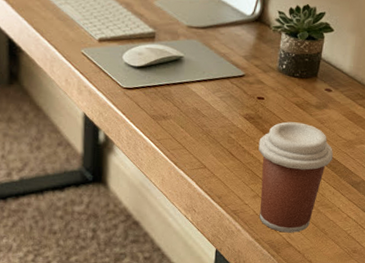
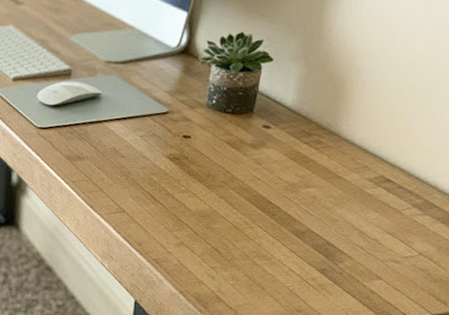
coffee cup: present [258,121,334,233] -> none [183,162,273,286]

